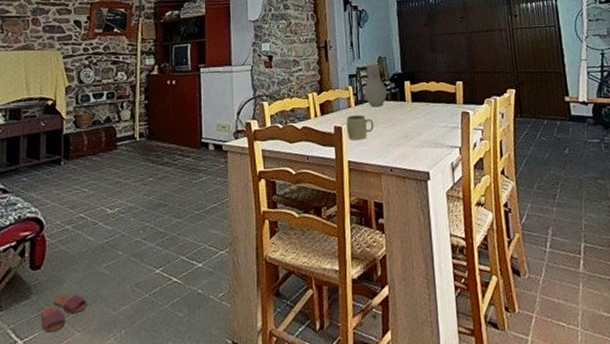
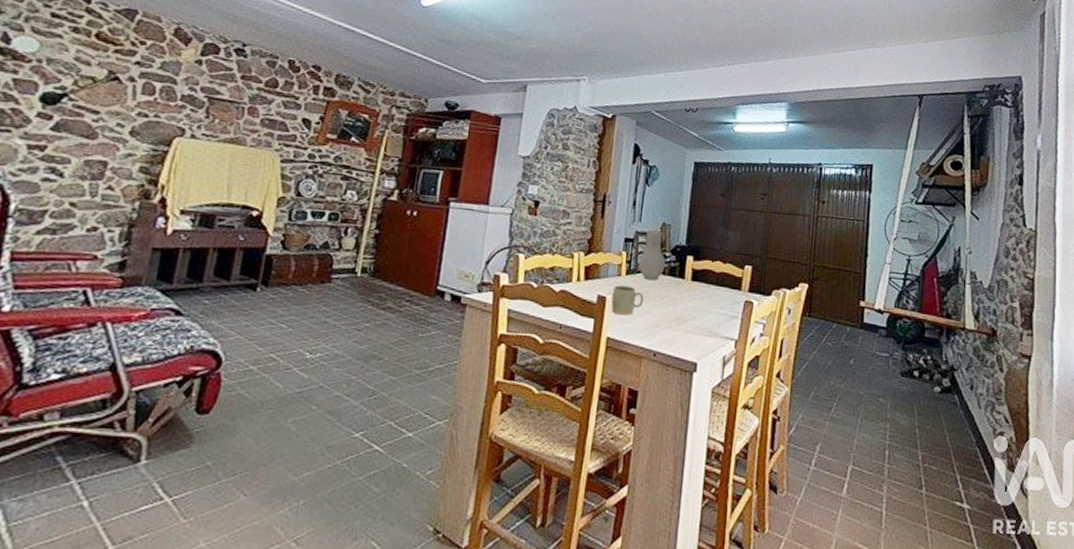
slippers: present [41,294,87,332] -> none [198,448,262,492]

